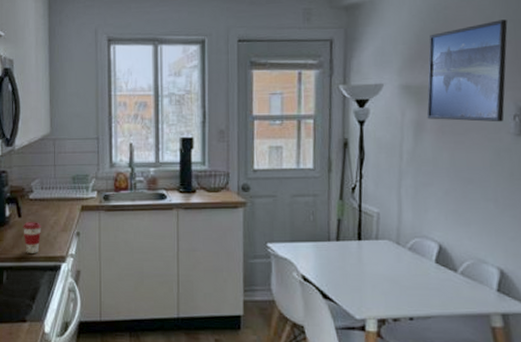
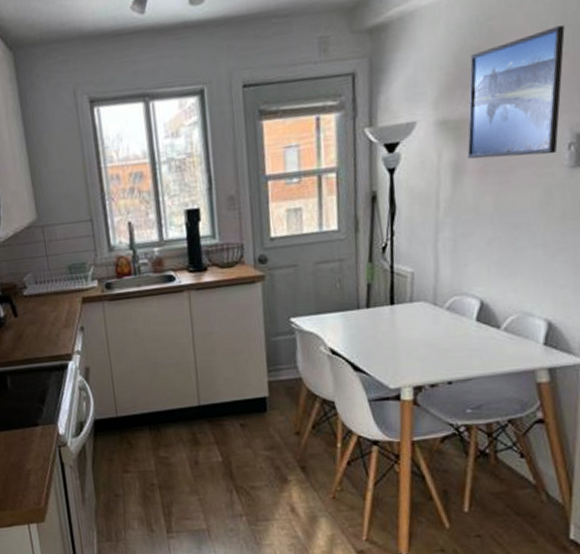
coffee cup: present [23,222,41,253] -> none [21,320,42,355]

